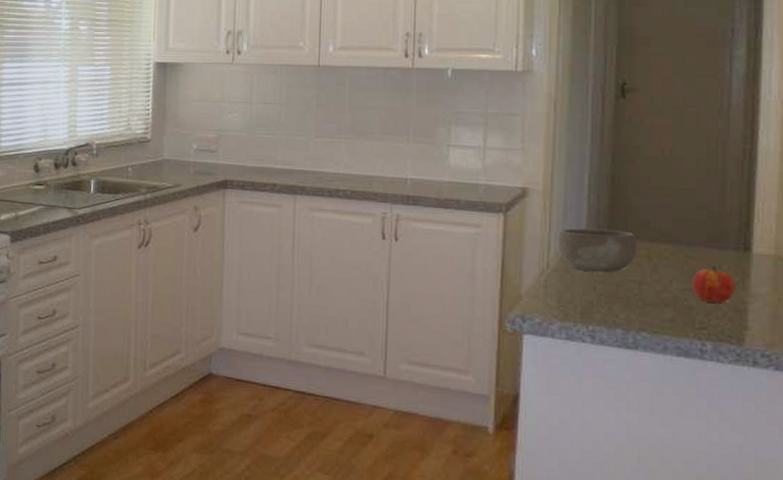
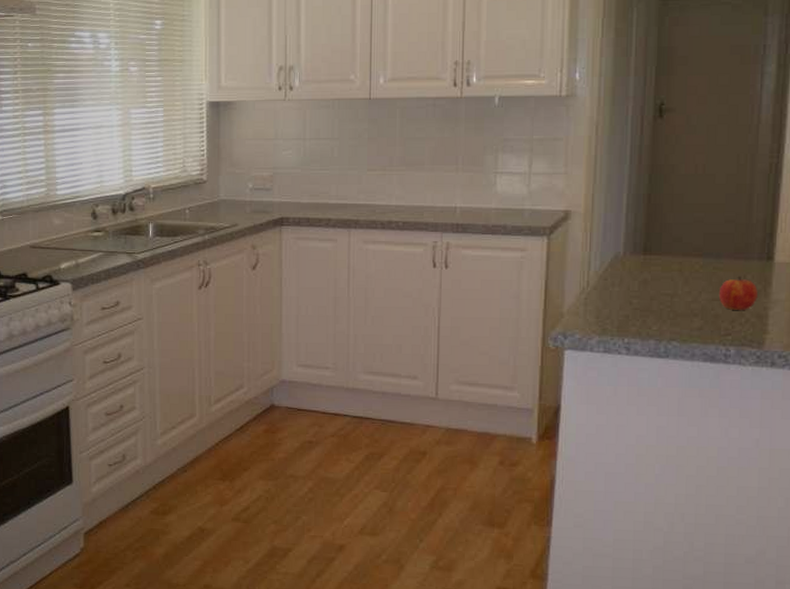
bowl: present [558,228,637,273] -> none [598,246,670,288]

